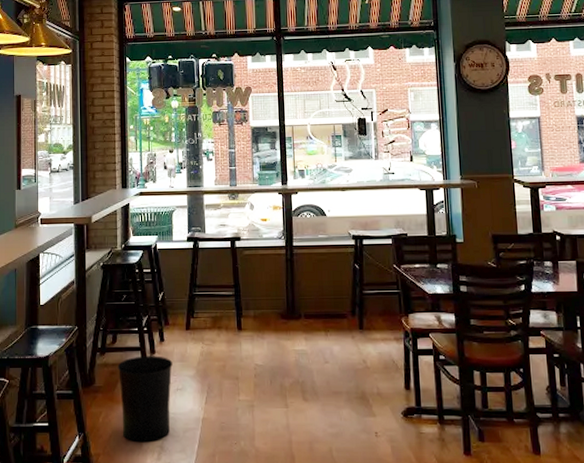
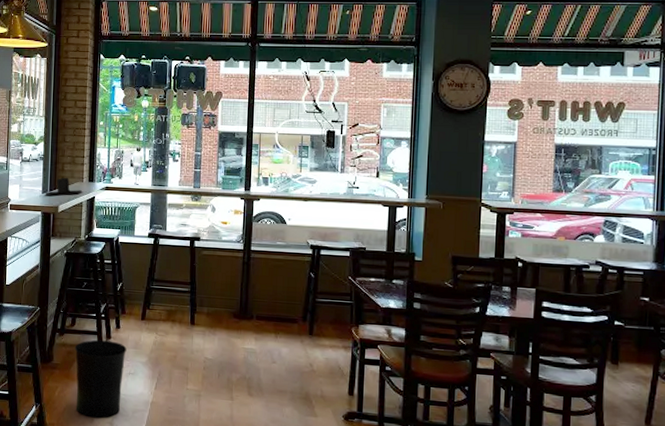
napkin holder: none [77,185,117,207] -> present [45,177,83,197]

